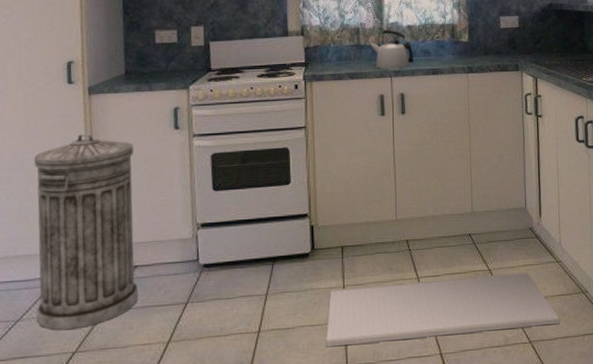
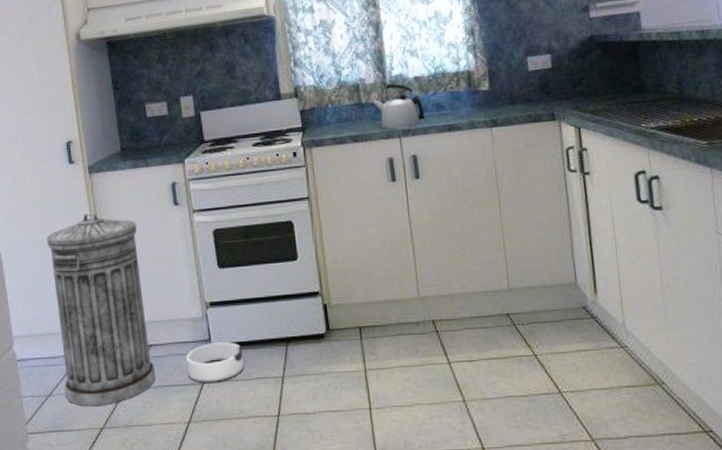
pet bowl: none [172,262,230,302] -> present [186,342,245,383]
door mat: present [326,272,560,348] -> none [350,358,630,435]

